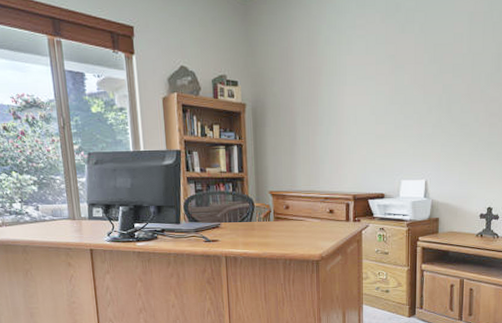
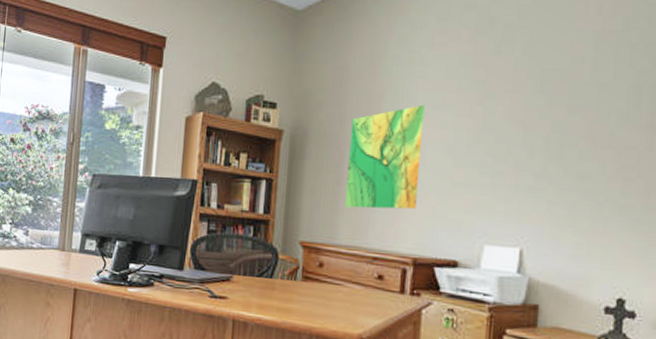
map: none [299,77,353,162] -> present [345,105,425,210]

